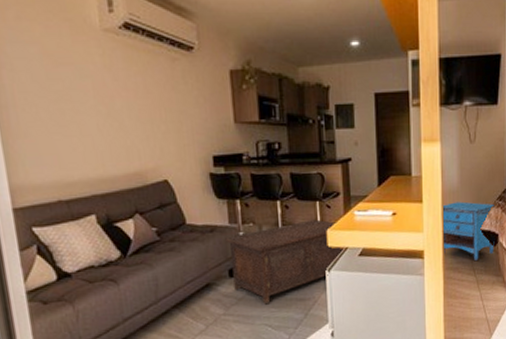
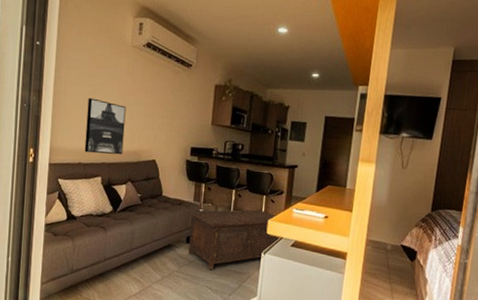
wall art: none [52,109,120,185] -> present [84,97,126,155]
nightstand: present [443,201,494,262] -> none [365,216,417,272]

